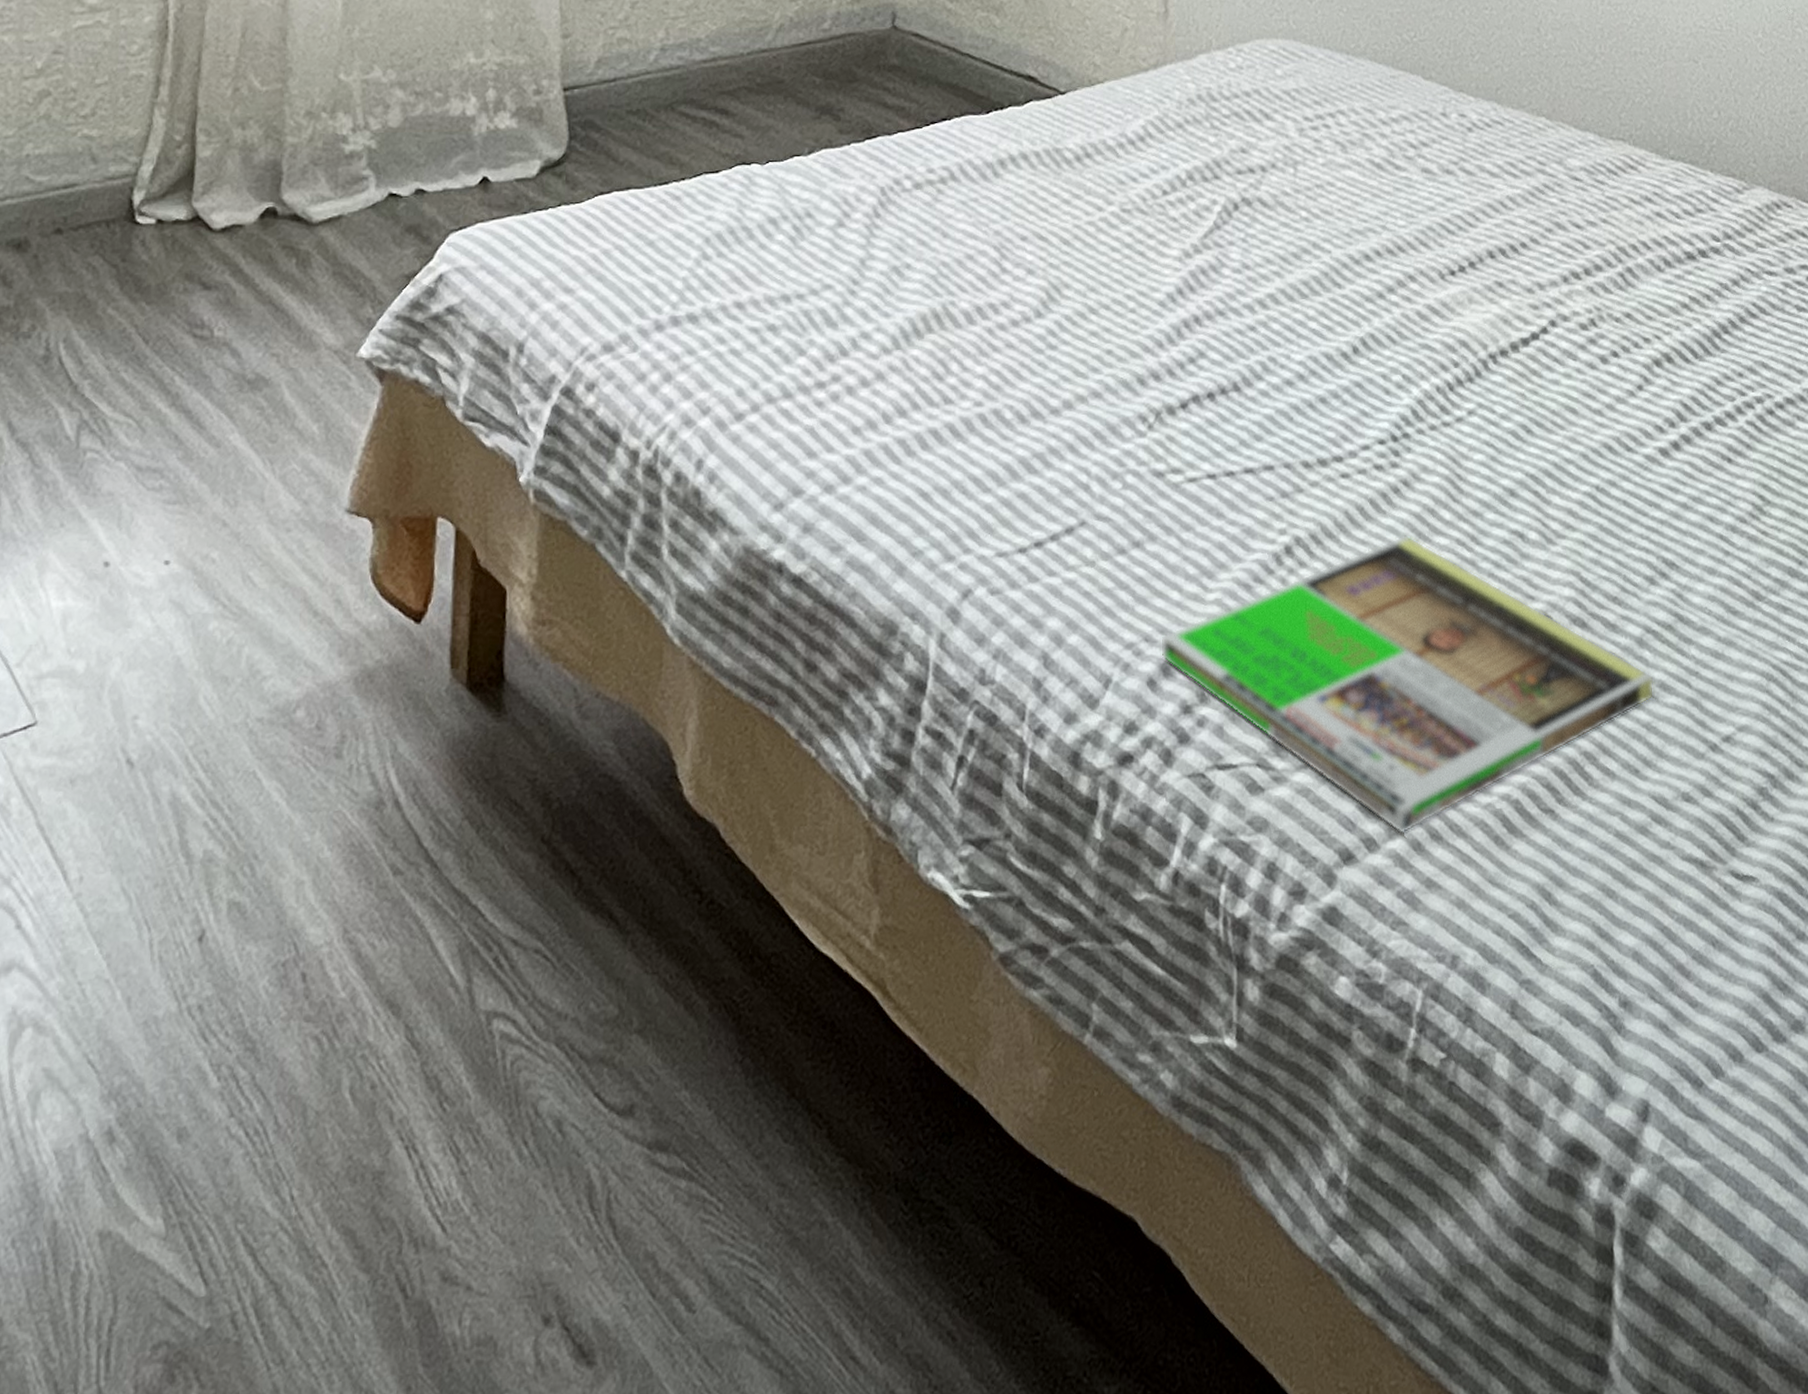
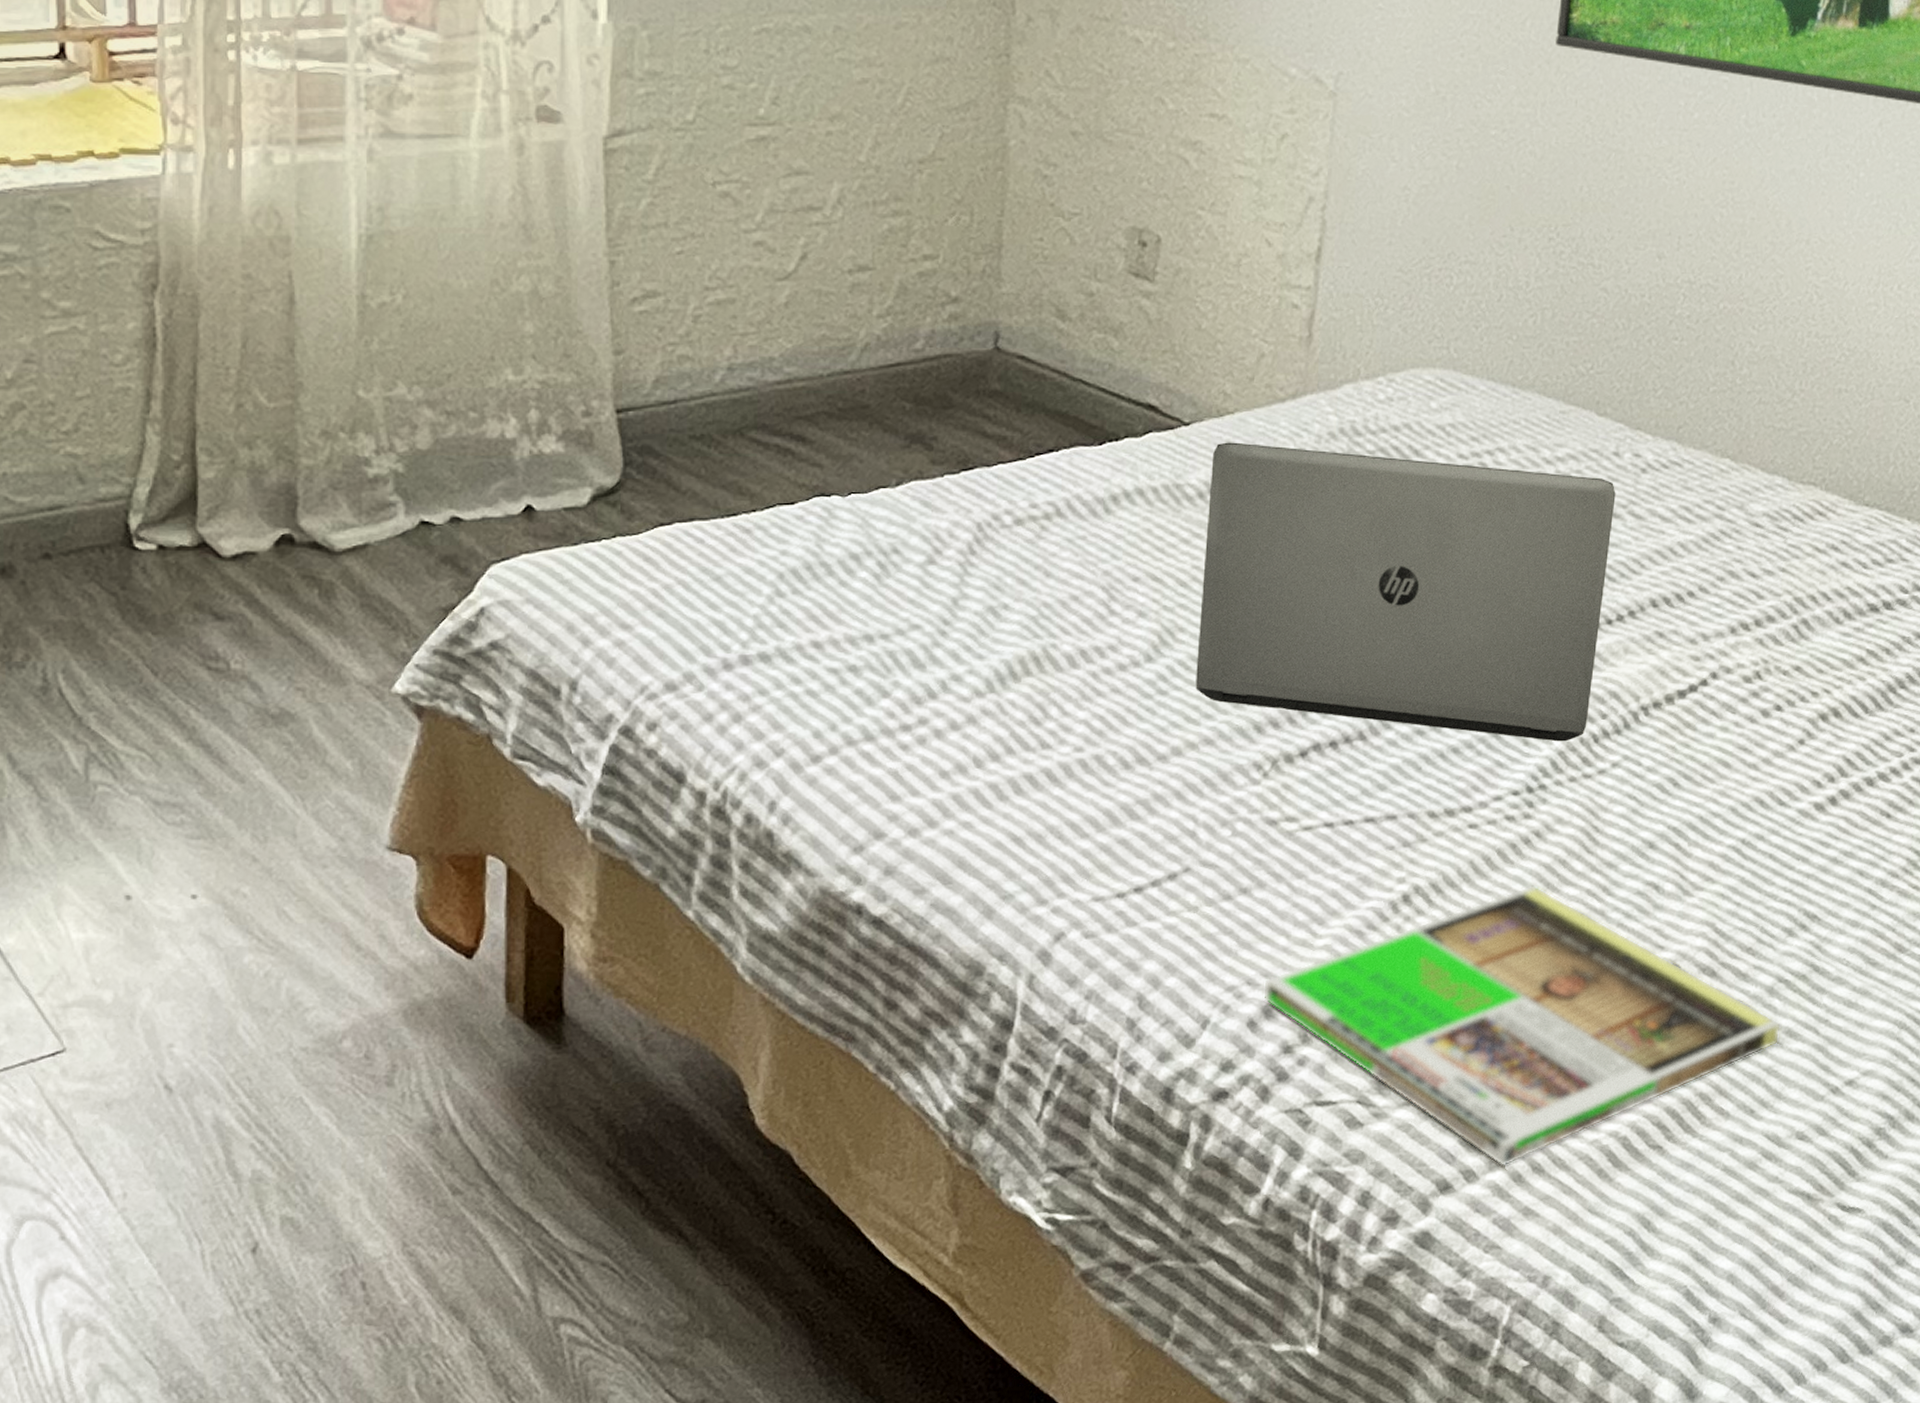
laptop: none [1082,109,1447,391] -> present [1195,442,1616,742]

